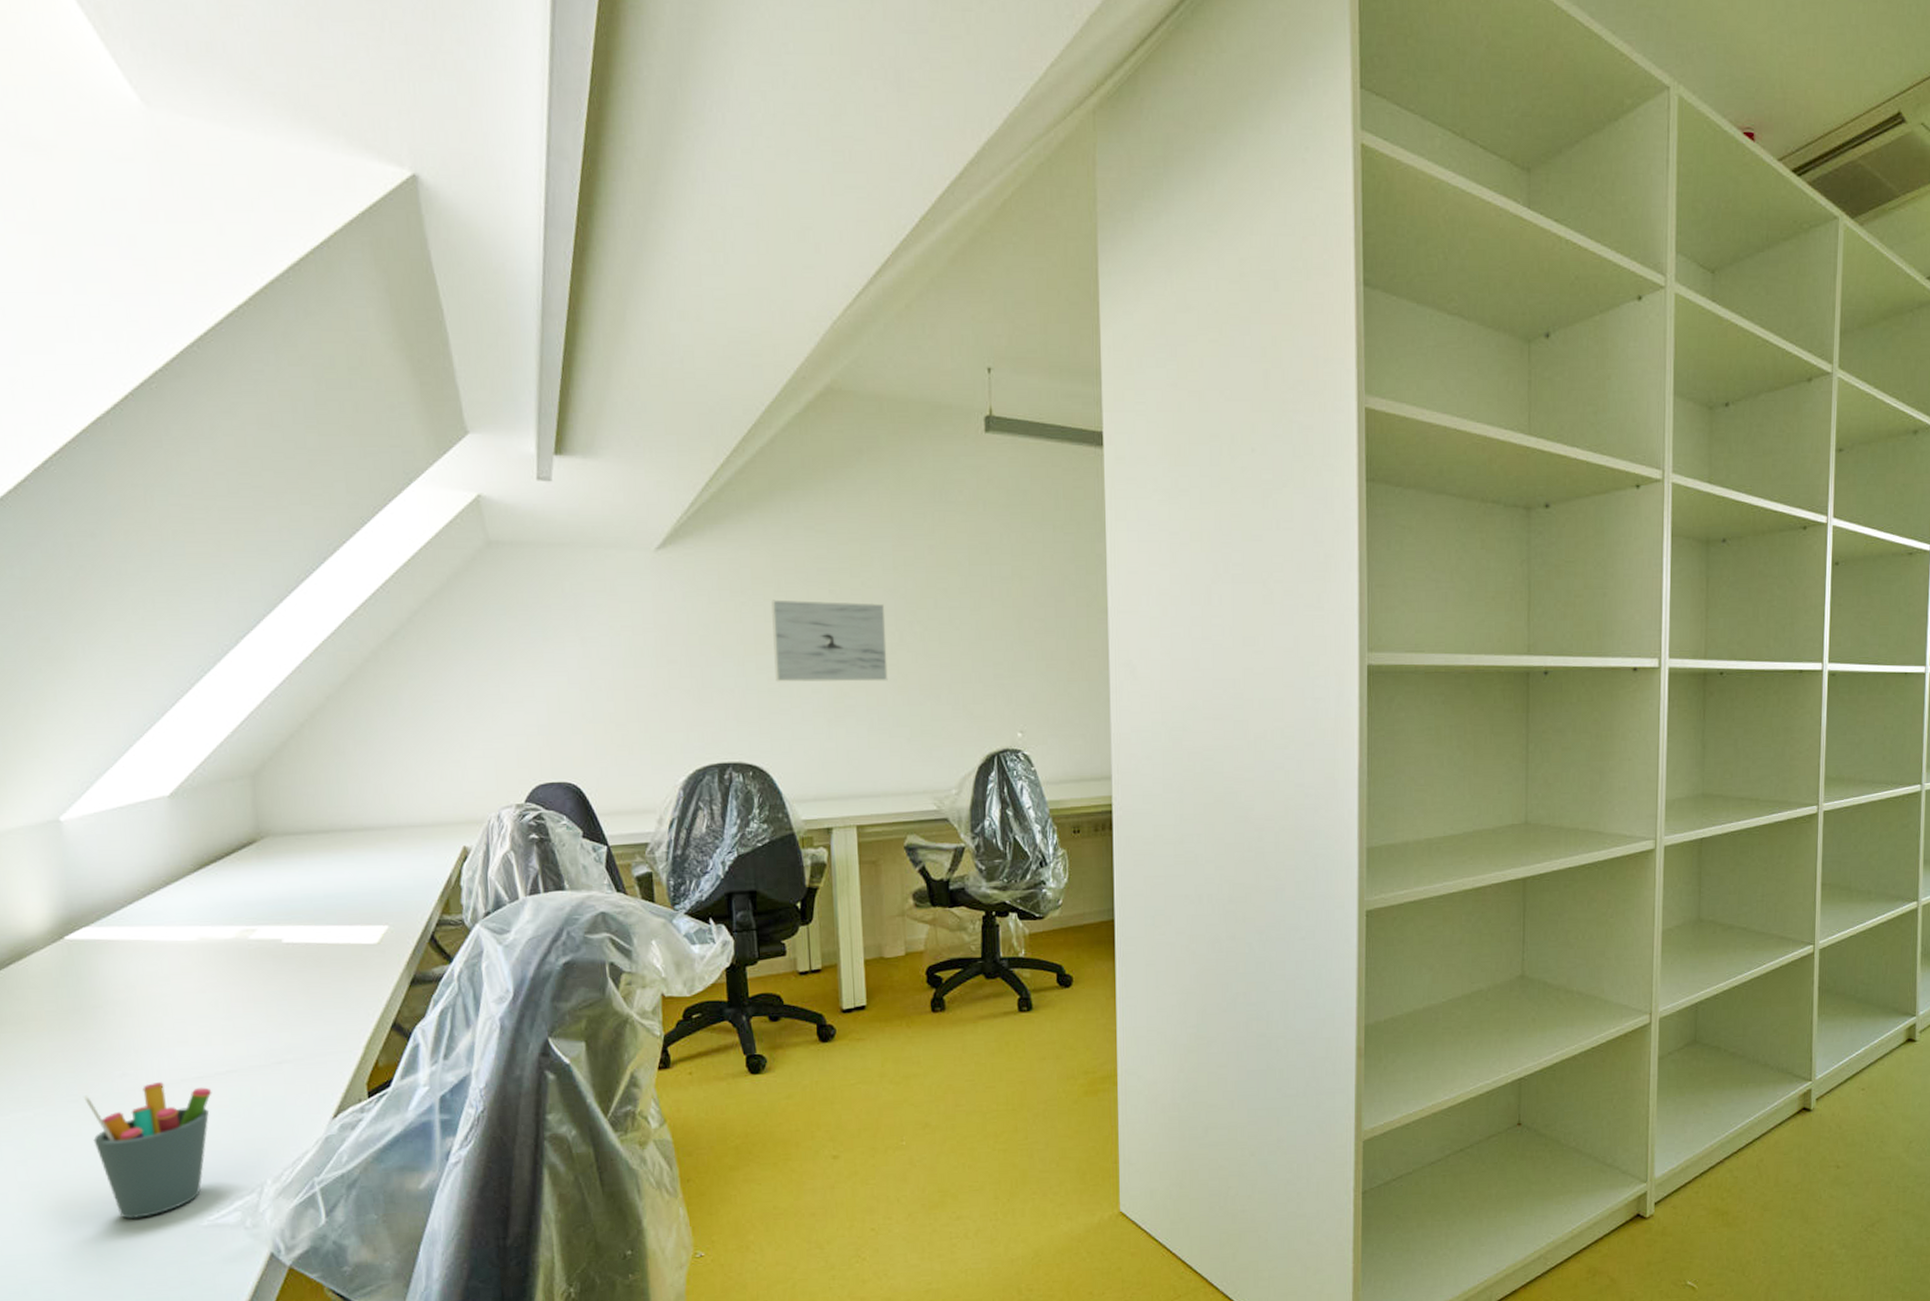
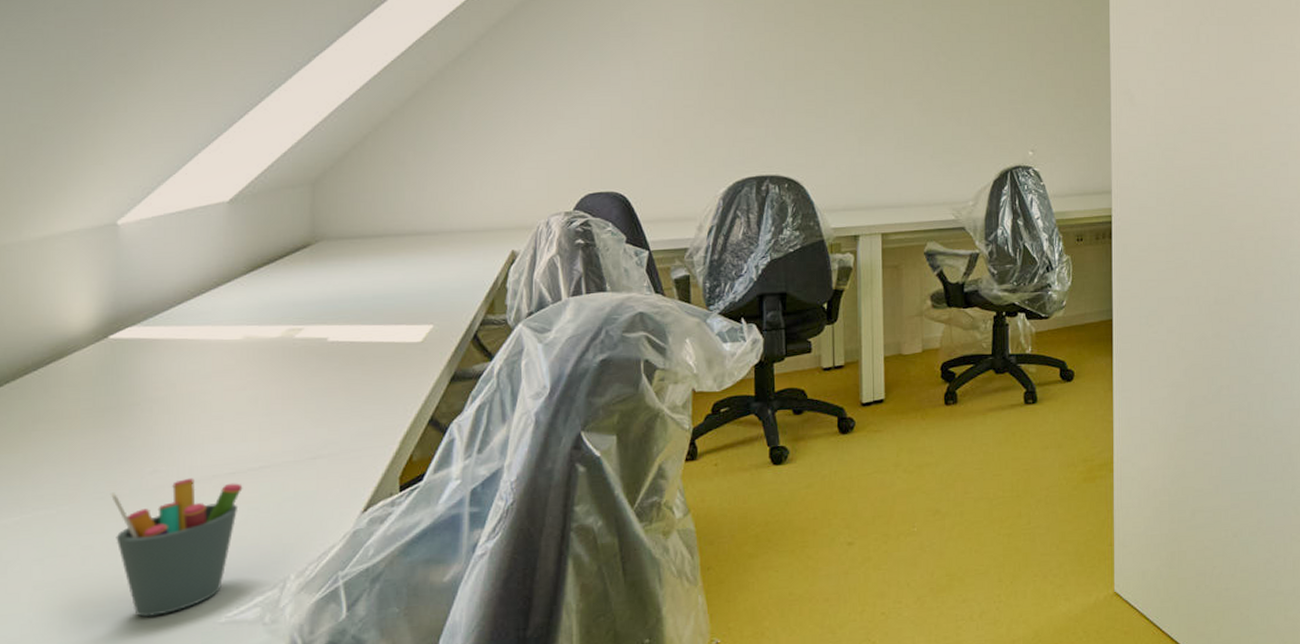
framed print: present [771,599,888,682] -> none [812,31,914,105]

